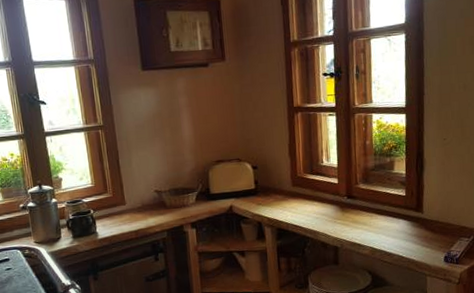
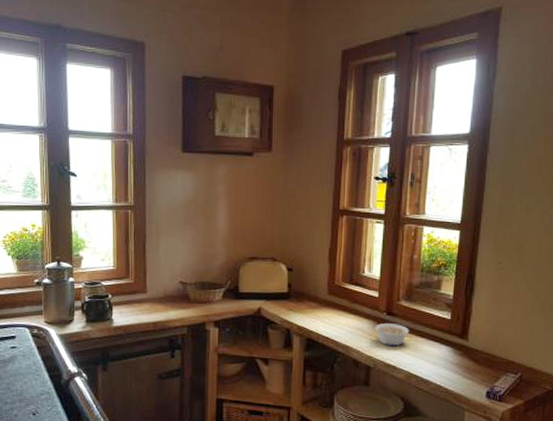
legume: none [337,205,370,226] -> present [373,323,410,346]

